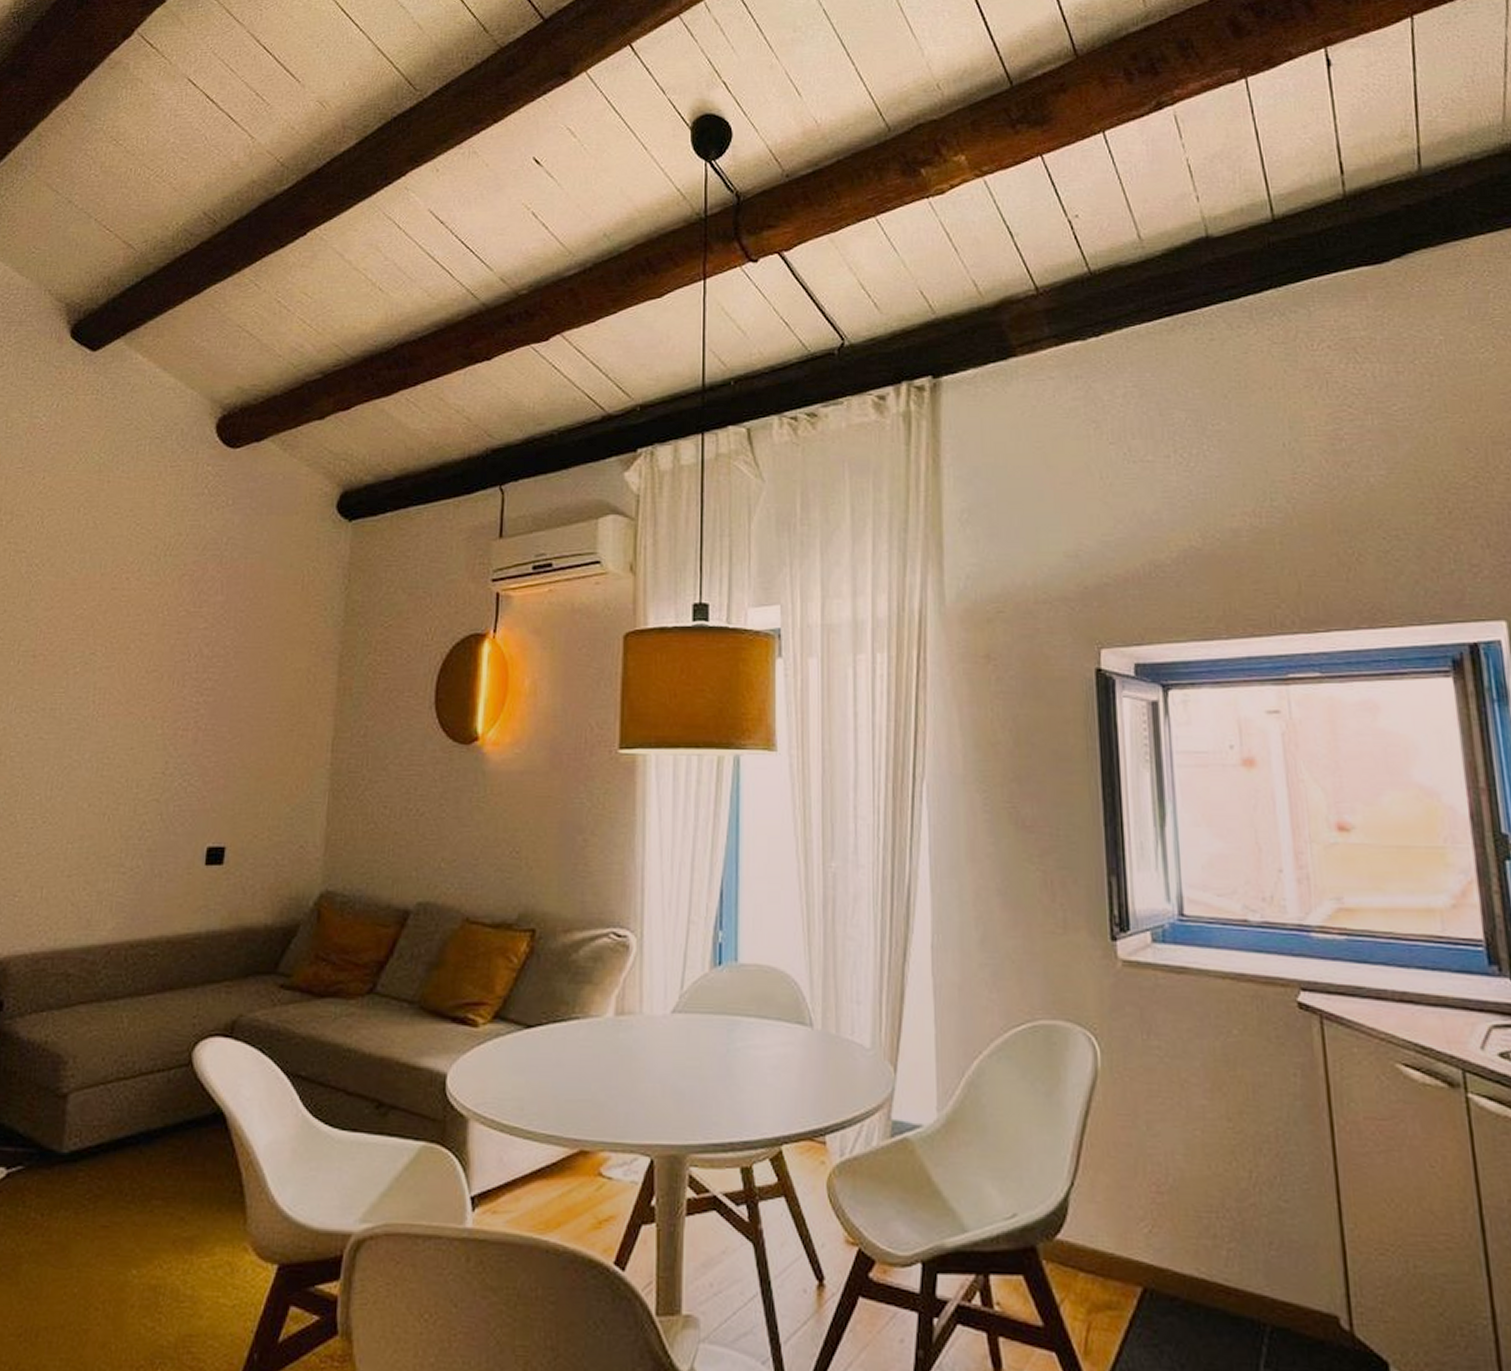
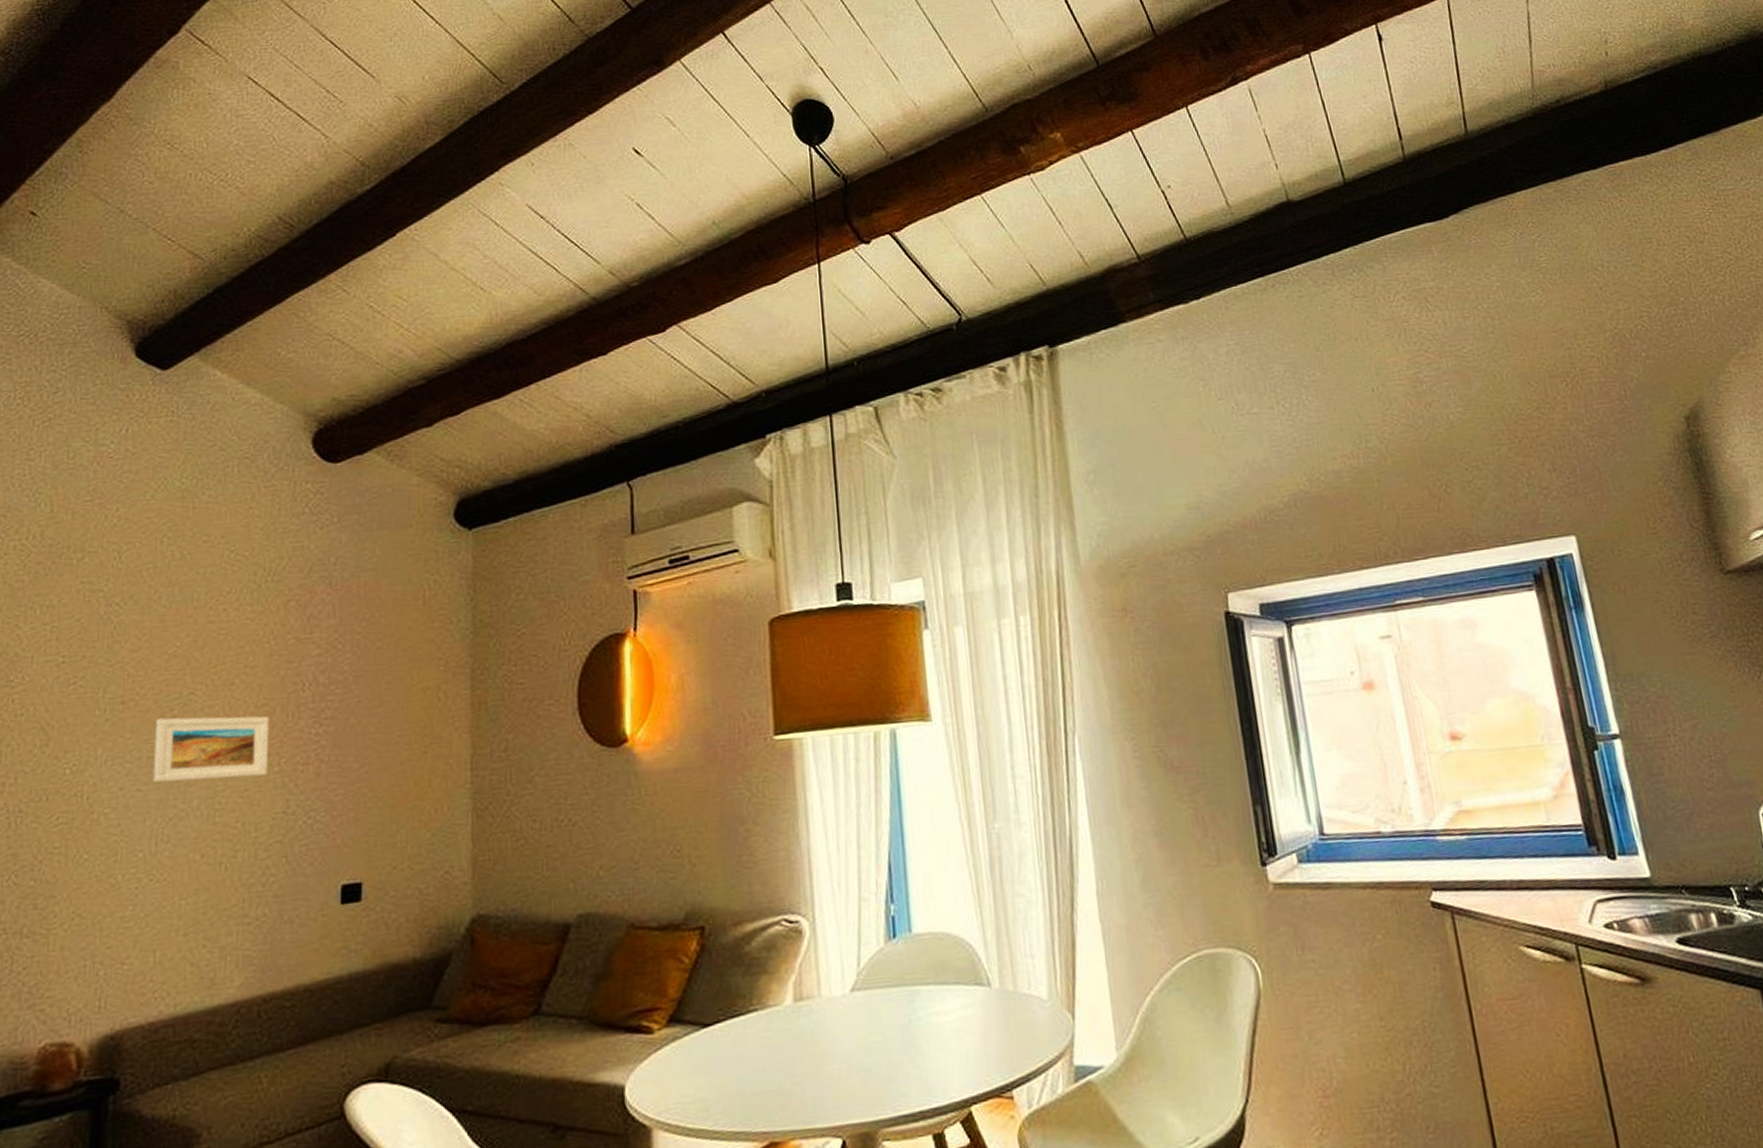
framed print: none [53,674,158,736] -> present [153,716,270,783]

